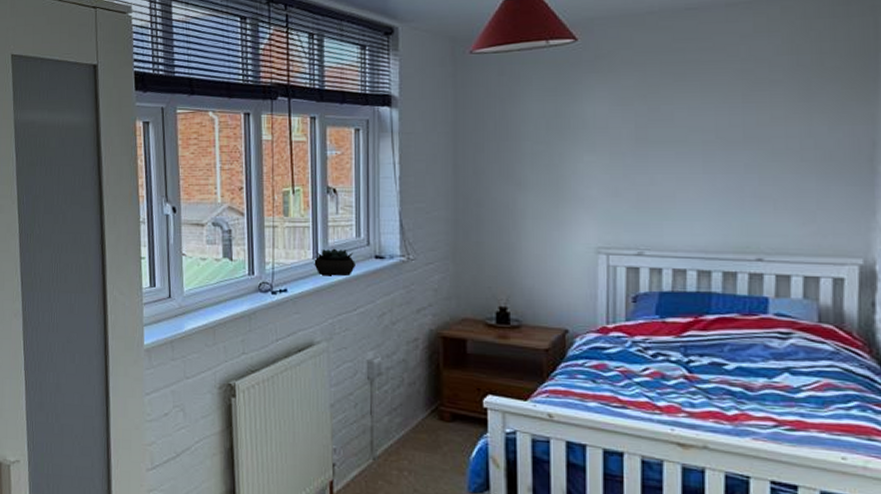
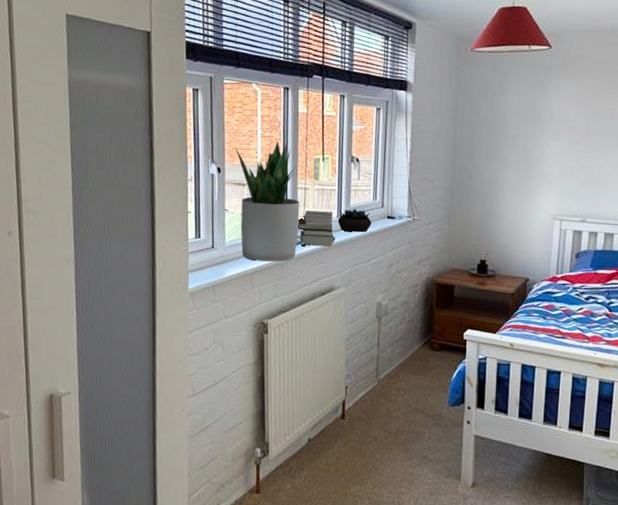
planter: none [191,174,268,313] -> present [234,141,300,262]
books: none [266,252,312,294] -> present [298,211,336,247]

